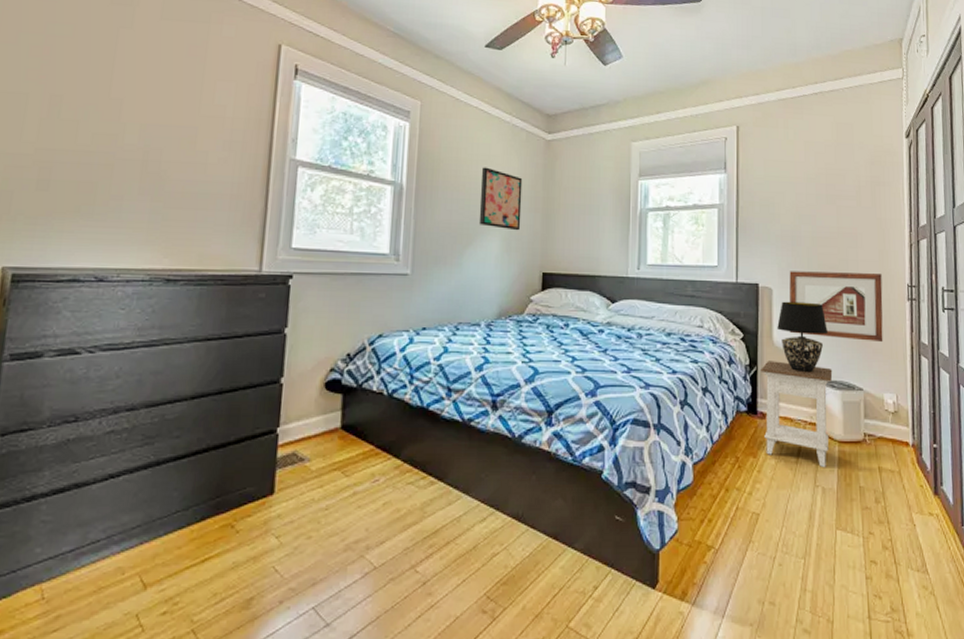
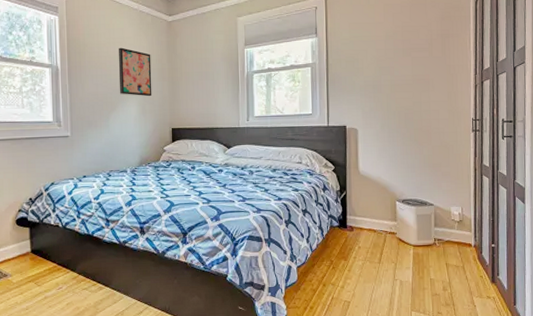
nightstand: present [760,361,833,468] -> none [349,186,408,266]
table lamp: present [777,301,829,373] -> none [362,138,405,194]
picture frame: present [789,271,883,343] -> none [372,111,451,167]

